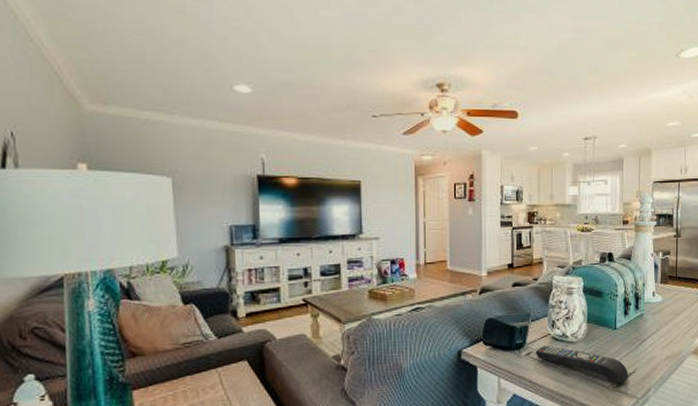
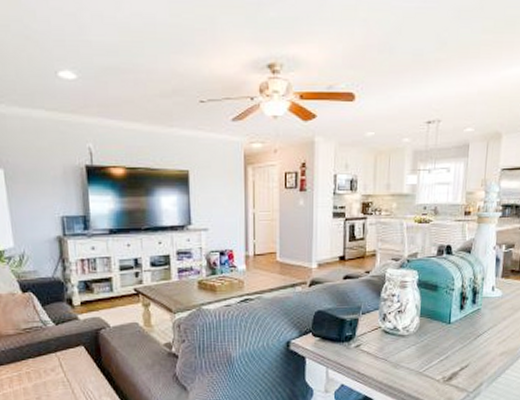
remote control: present [535,346,629,385] -> none [364,338,461,378]

